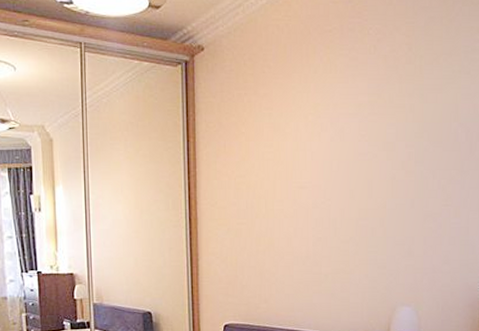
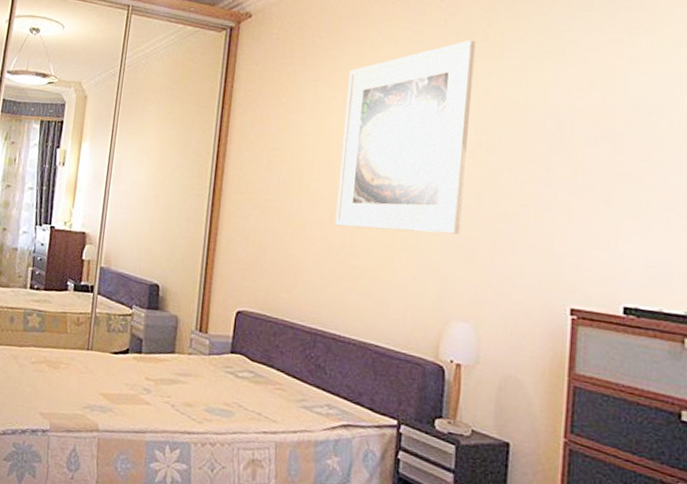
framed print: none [298,63,401,239] -> present [335,40,476,235]

